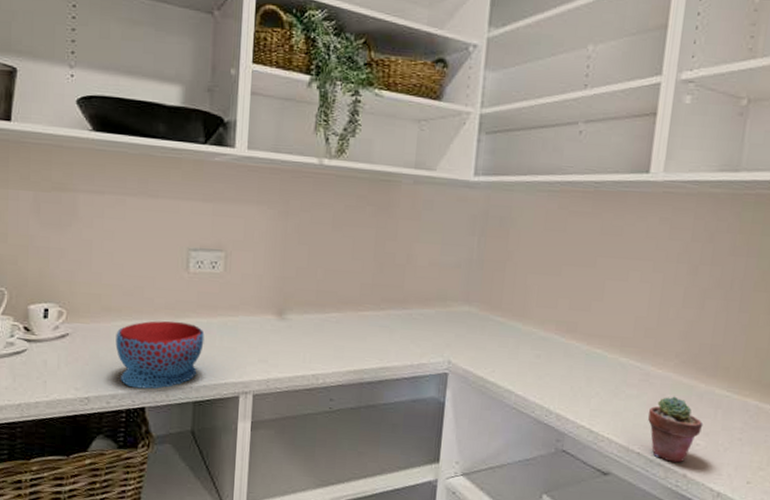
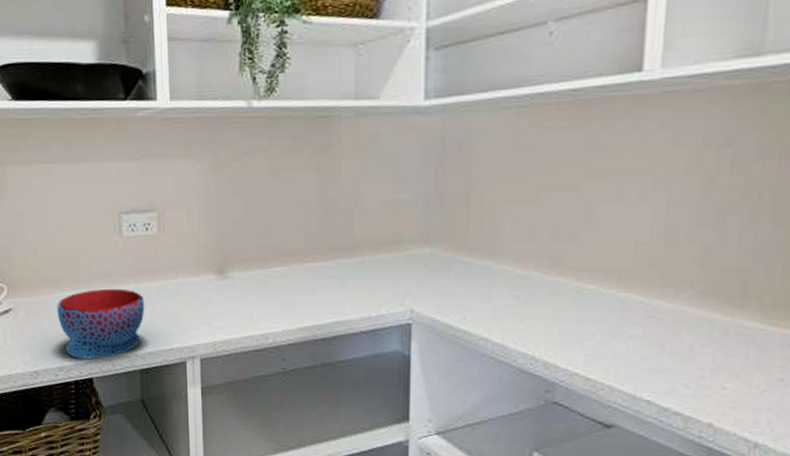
potted succulent: present [648,396,704,463] -> none [658,333,731,410]

